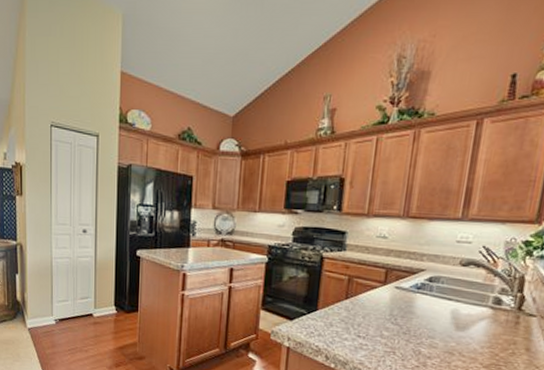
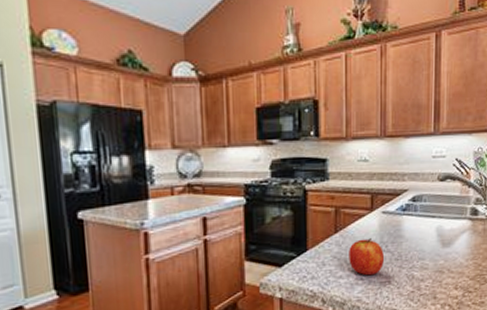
apple: none [356,308,393,344] -> present [349,238,385,276]

